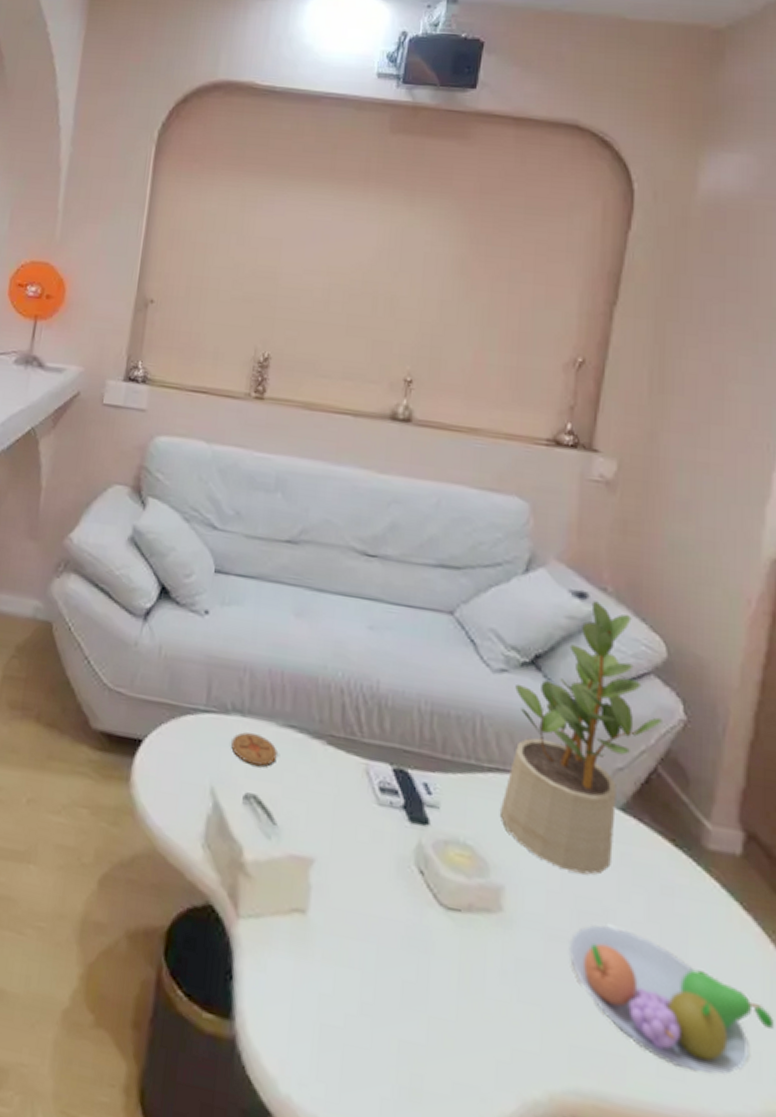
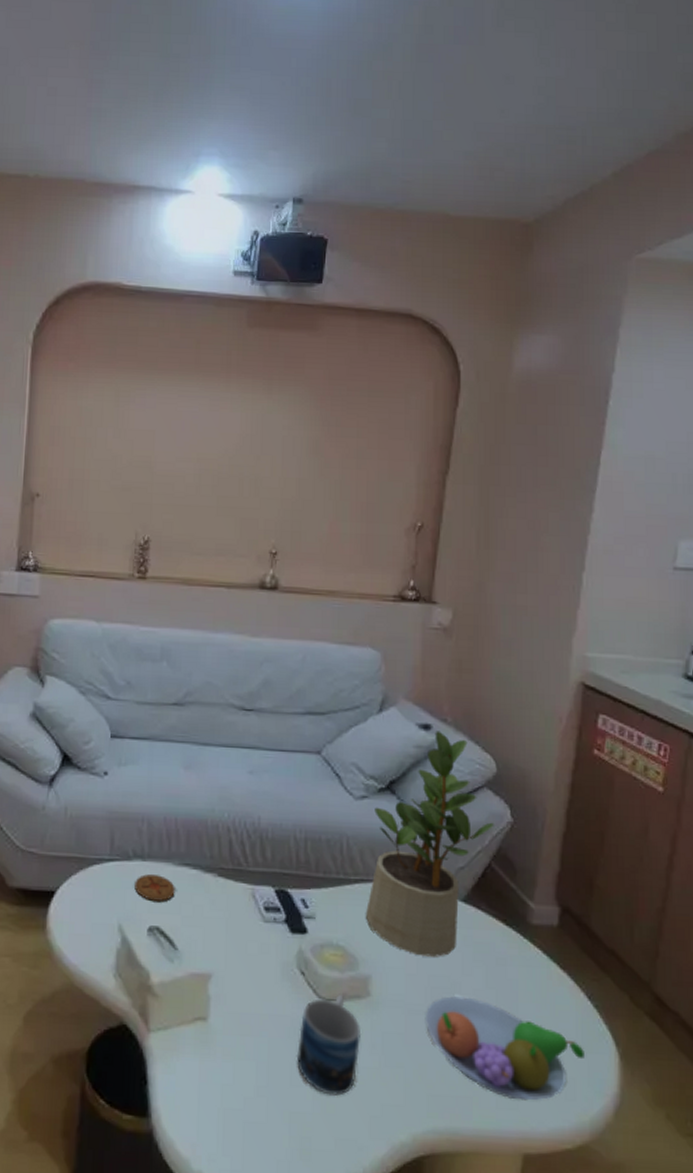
mug: none [409,905,490,1030] -> present [296,995,362,1096]

